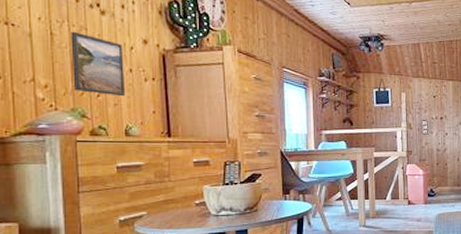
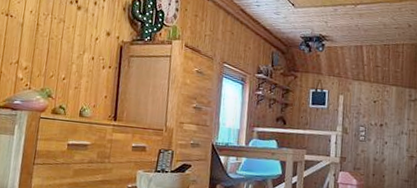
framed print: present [70,31,126,97] -> none [46,23,90,81]

